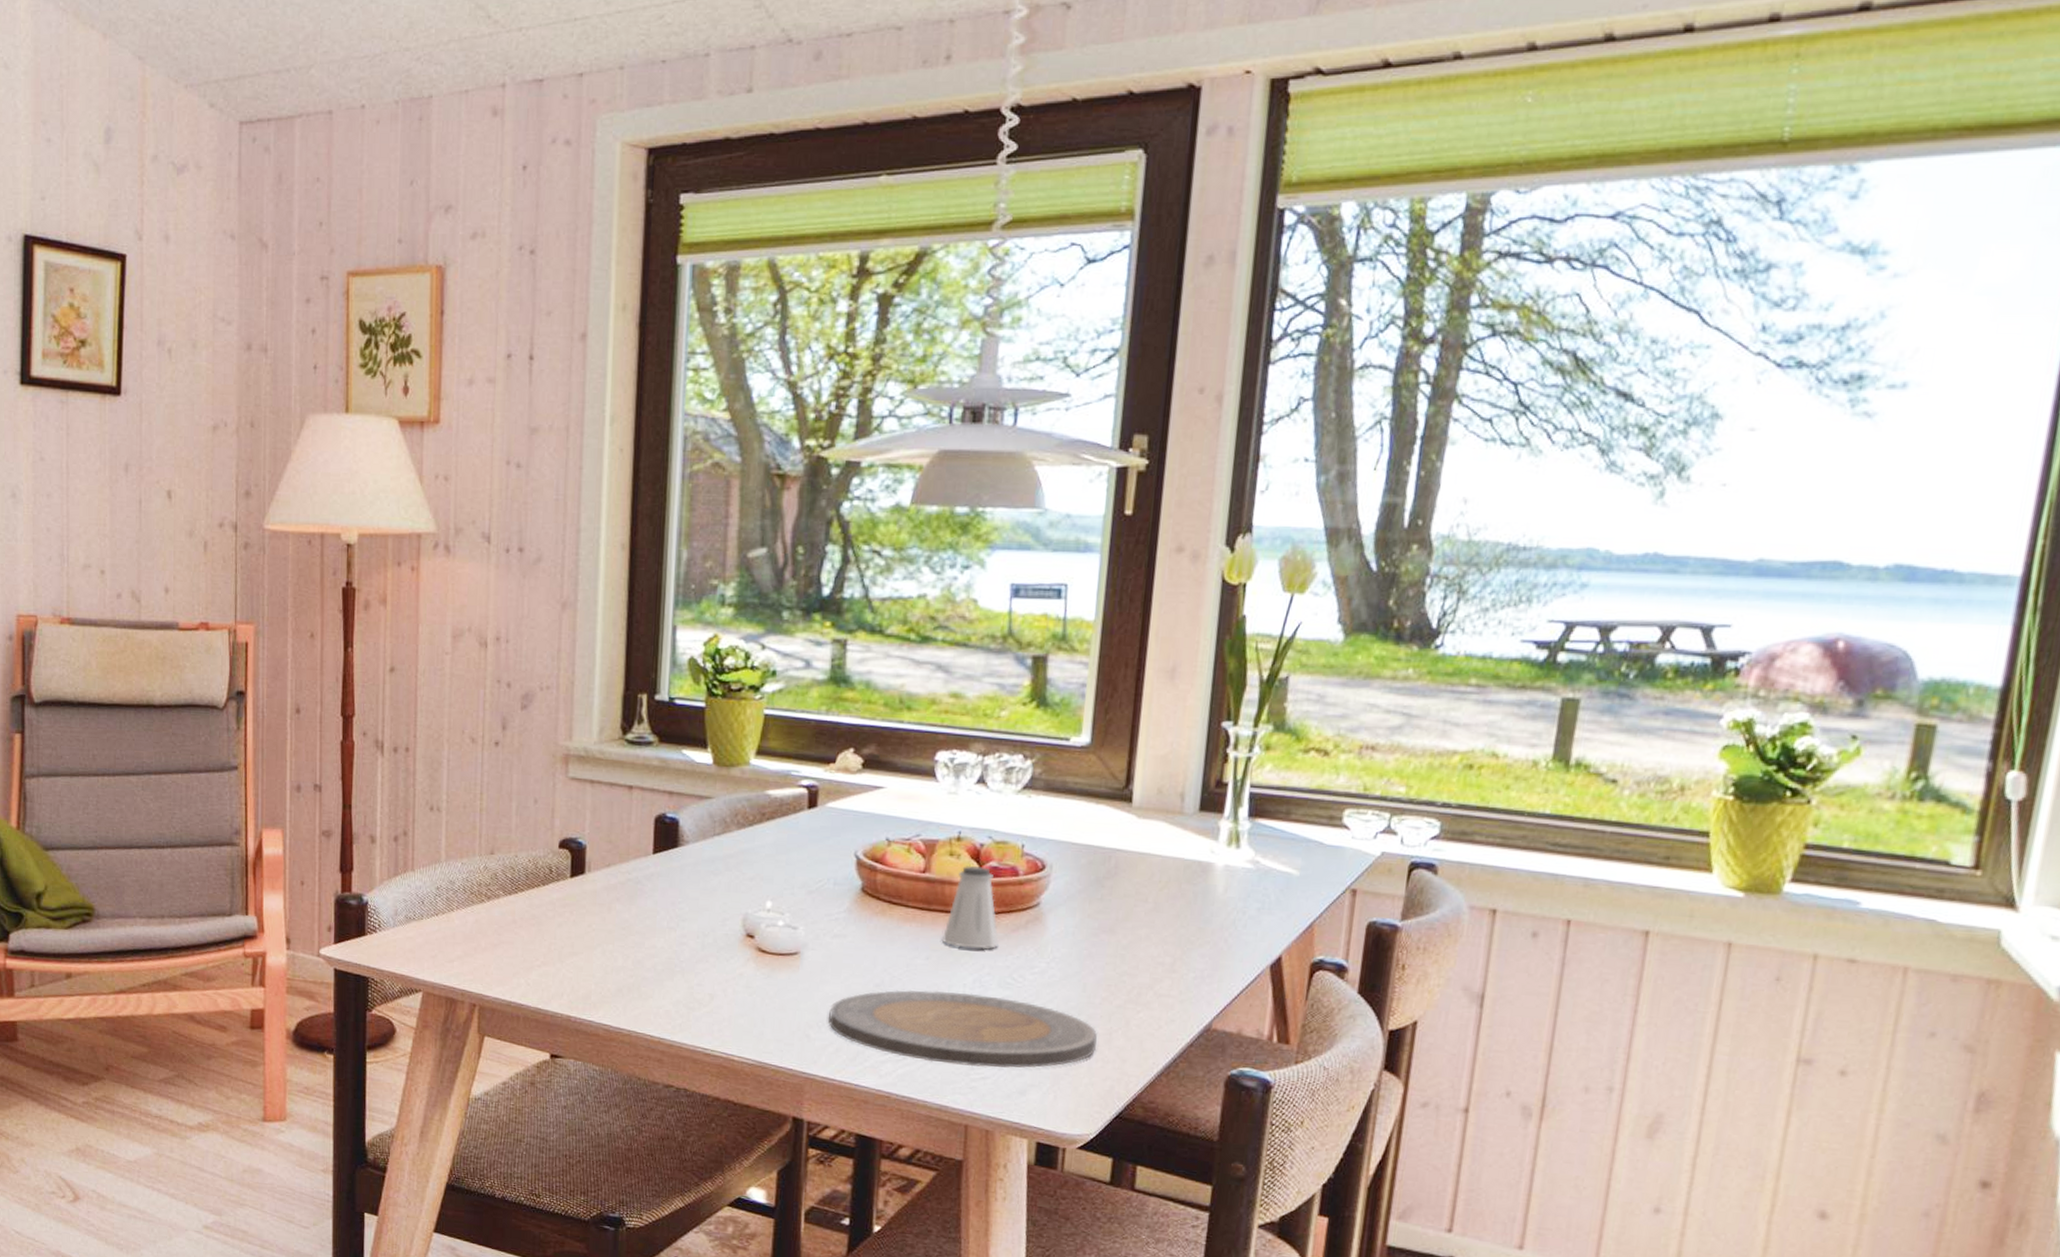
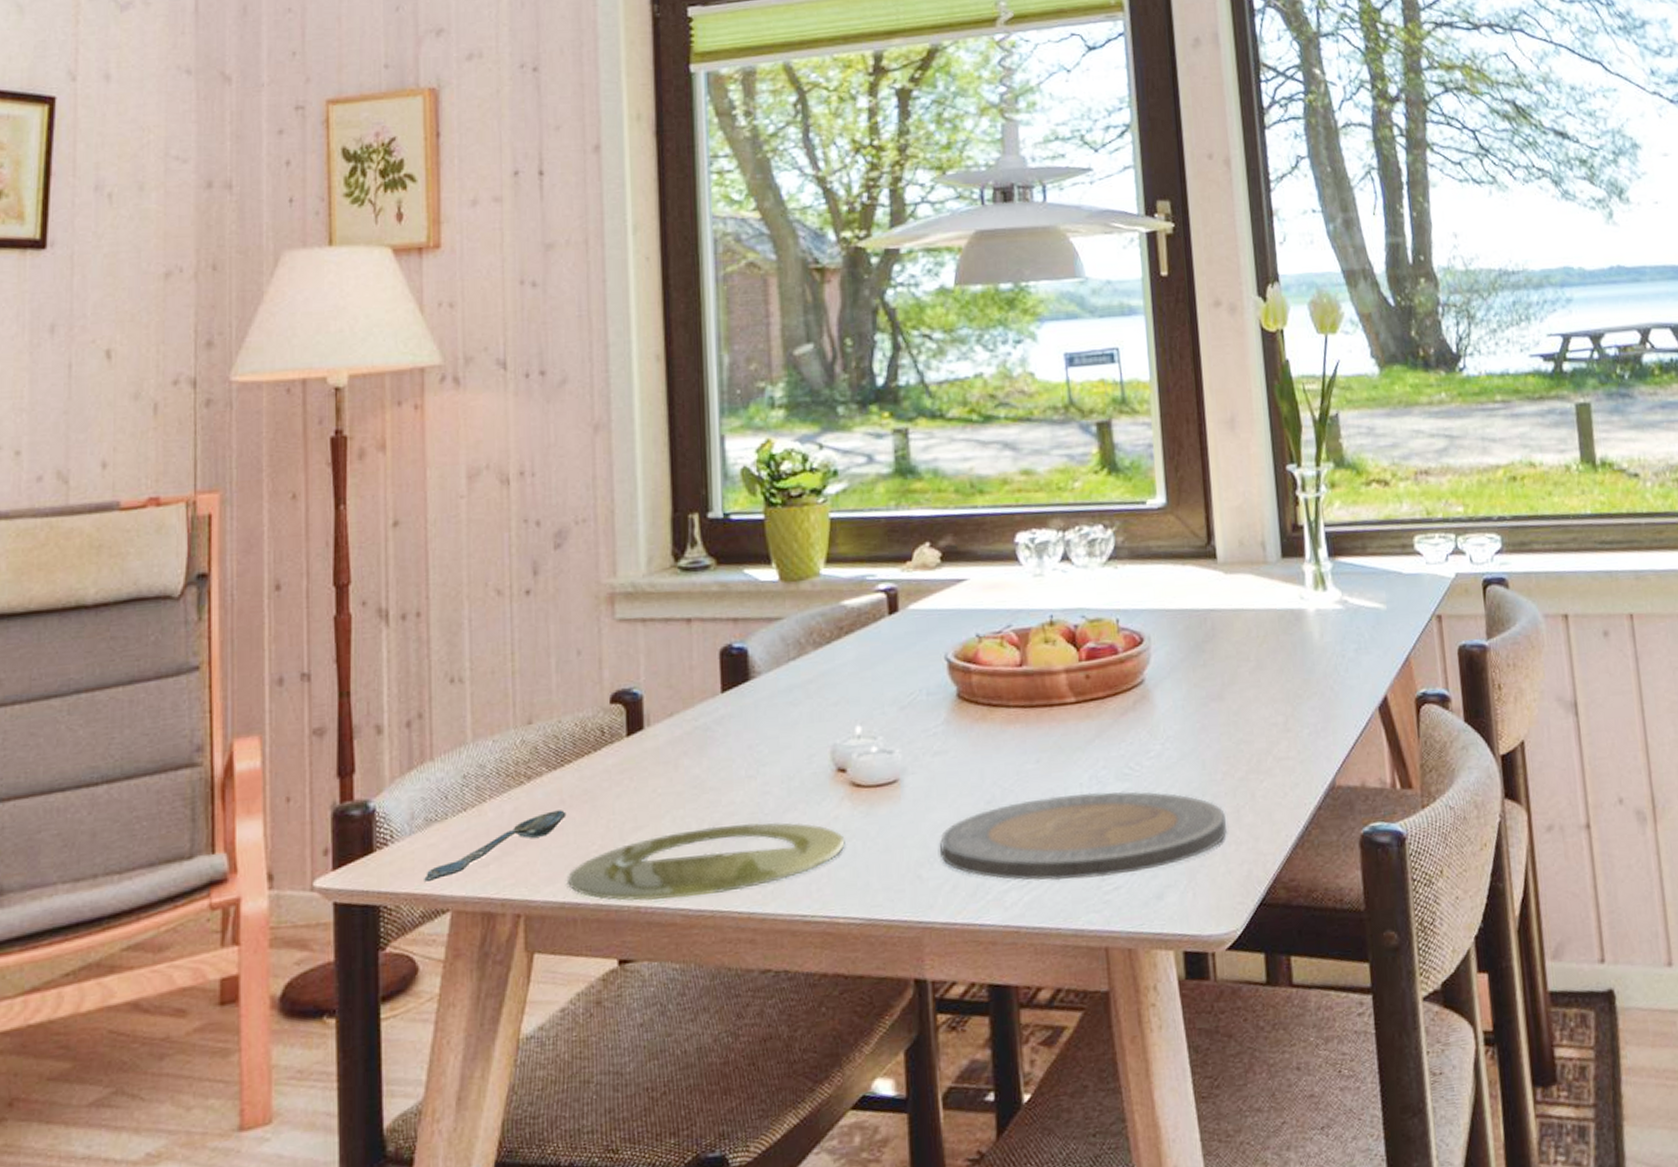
spoon: none [403,927,517,966] -> present [424,810,567,881]
plate: none [515,963,747,1019] -> present [568,822,845,902]
saltshaker: present [942,866,999,949] -> none [1050,650,1109,744]

